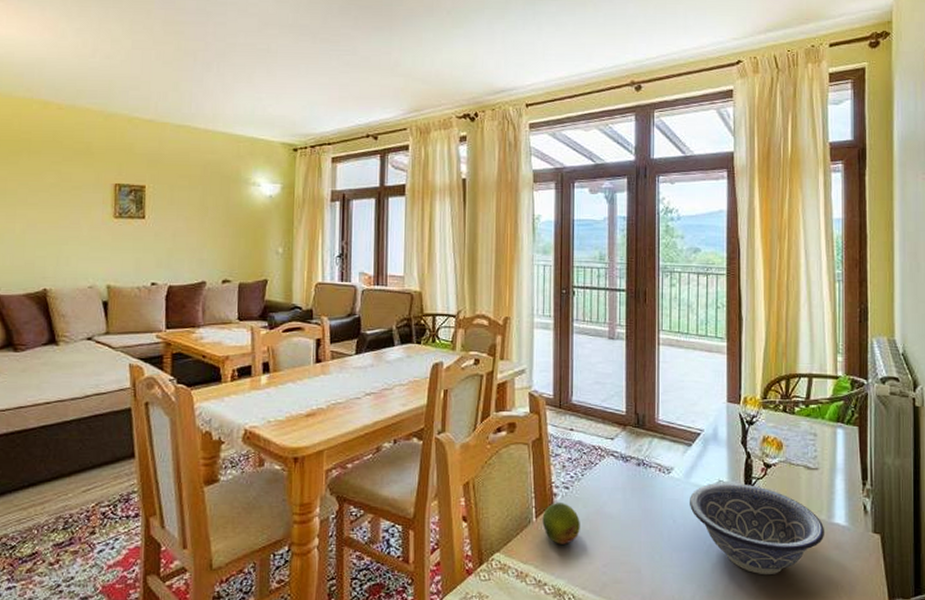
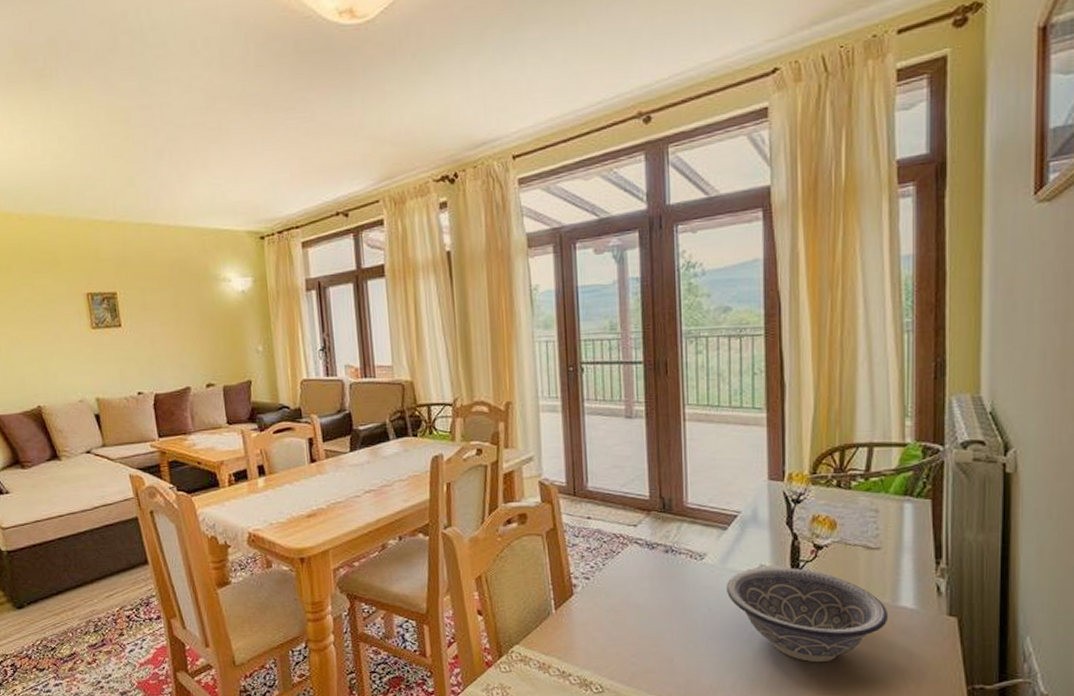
fruit: present [542,503,580,544] -> none [562,594,604,636]

